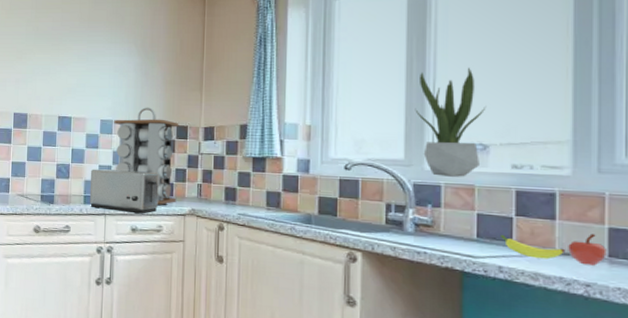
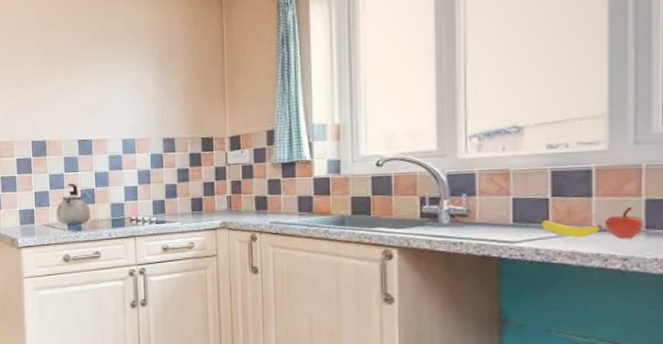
kettle: none [30,156,65,198] -> present [55,183,91,225]
toaster: present [89,169,159,215] -> none [116,188,188,234]
spice rack: present [114,107,179,206] -> none [136,121,207,222]
potted plant: present [415,67,487,177] -> none [446,47,520,164]

